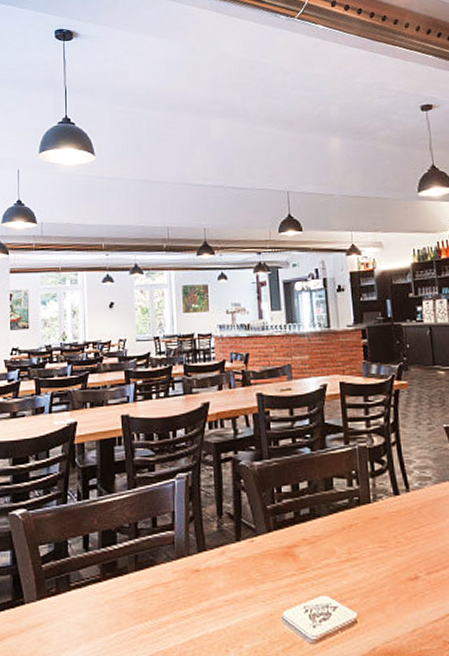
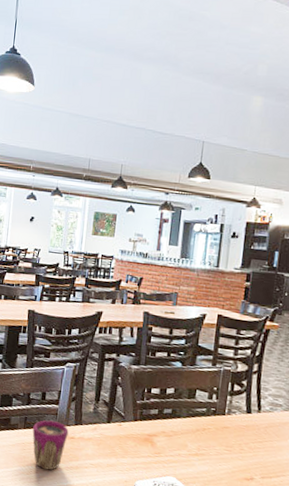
cup: none [146,553,192,621] -> present [32,420,69,470]

